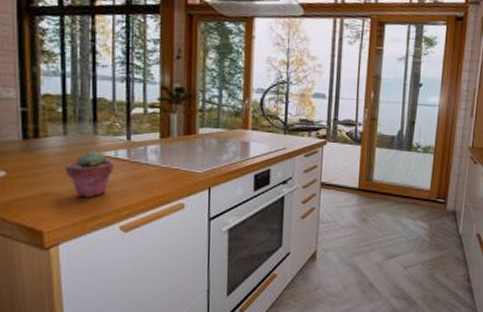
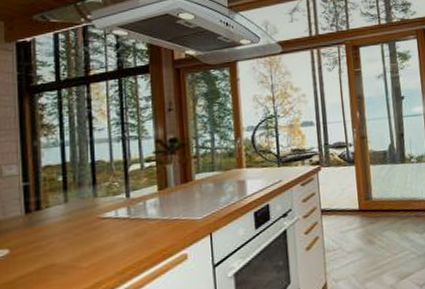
potted succulent: present [65,151,115,198] -> none [67,214,116,265]

